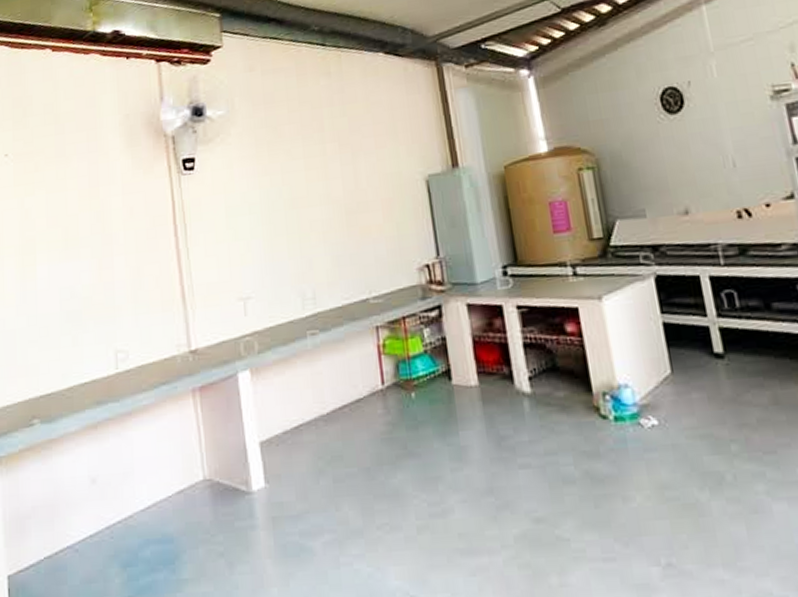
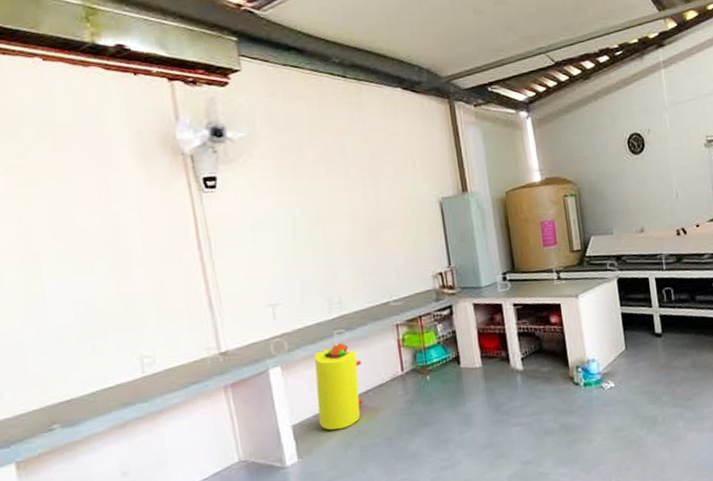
trash can: none [285,345,338,452] -> present [314,342,364,430]

